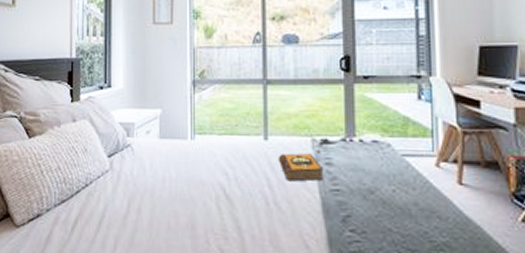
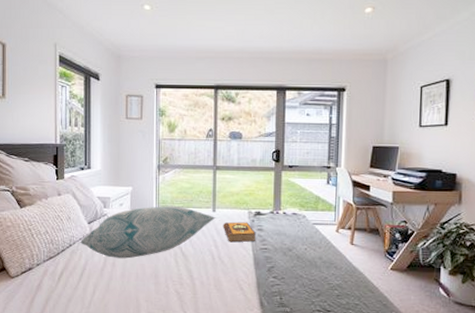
decorative pillow: none [98,133,268,203] -> present [80,206,216,259]

